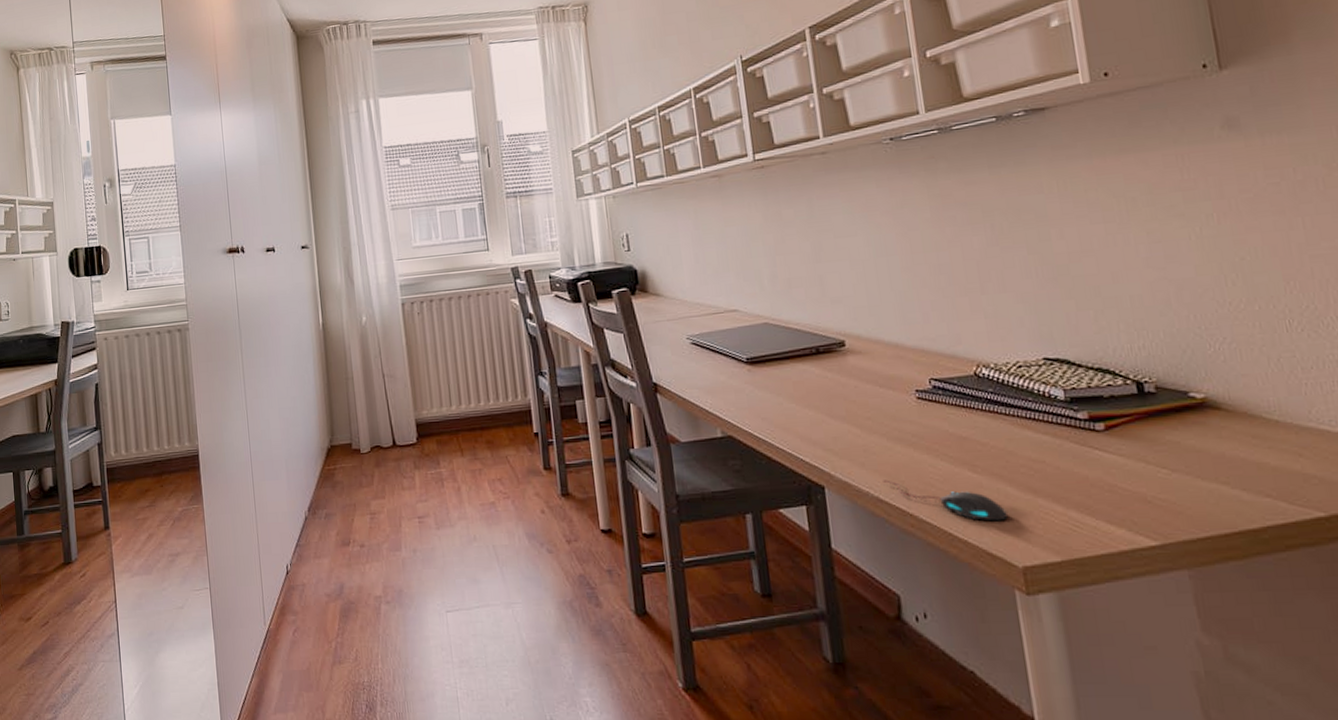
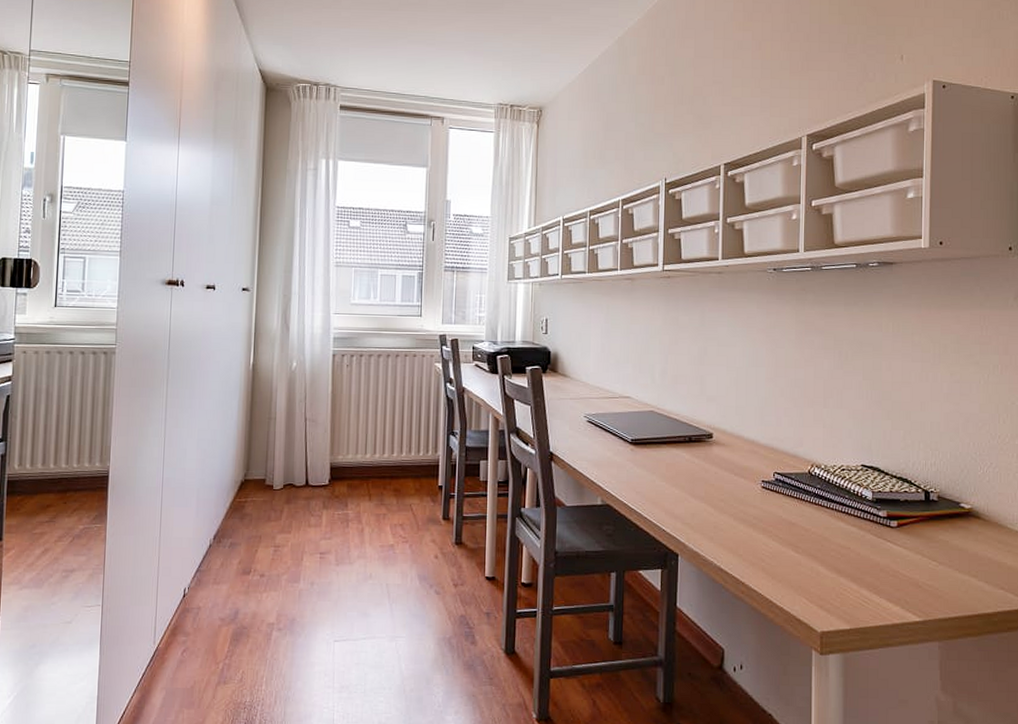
mouse: present [883,480,1008,522] -> none [725,552,816,594]

